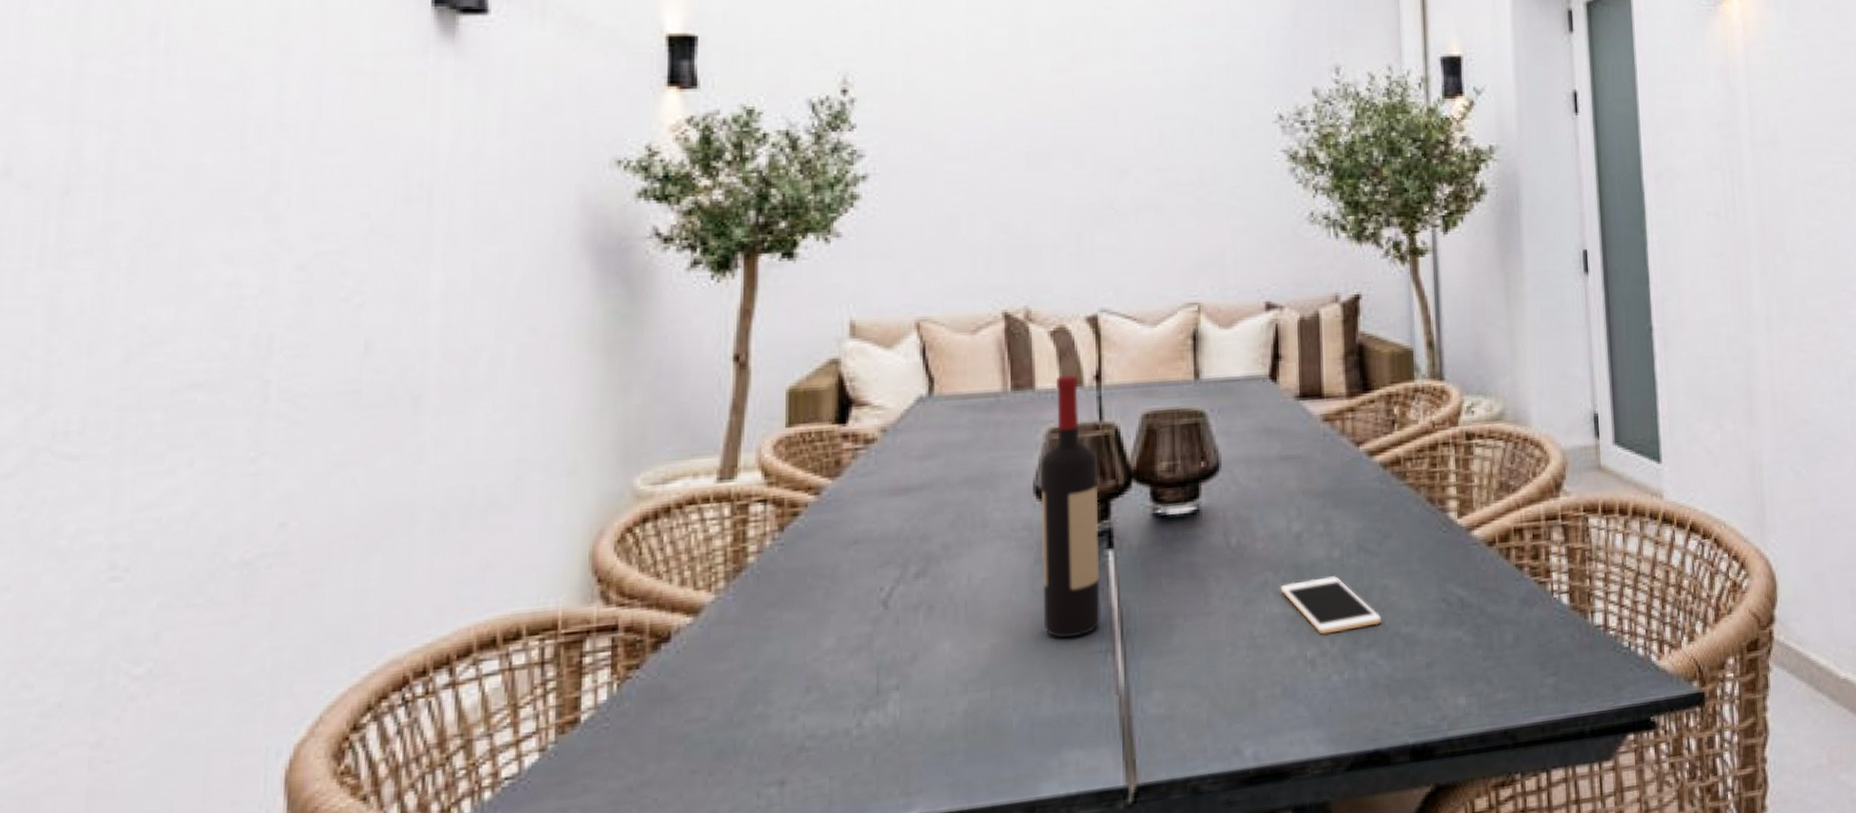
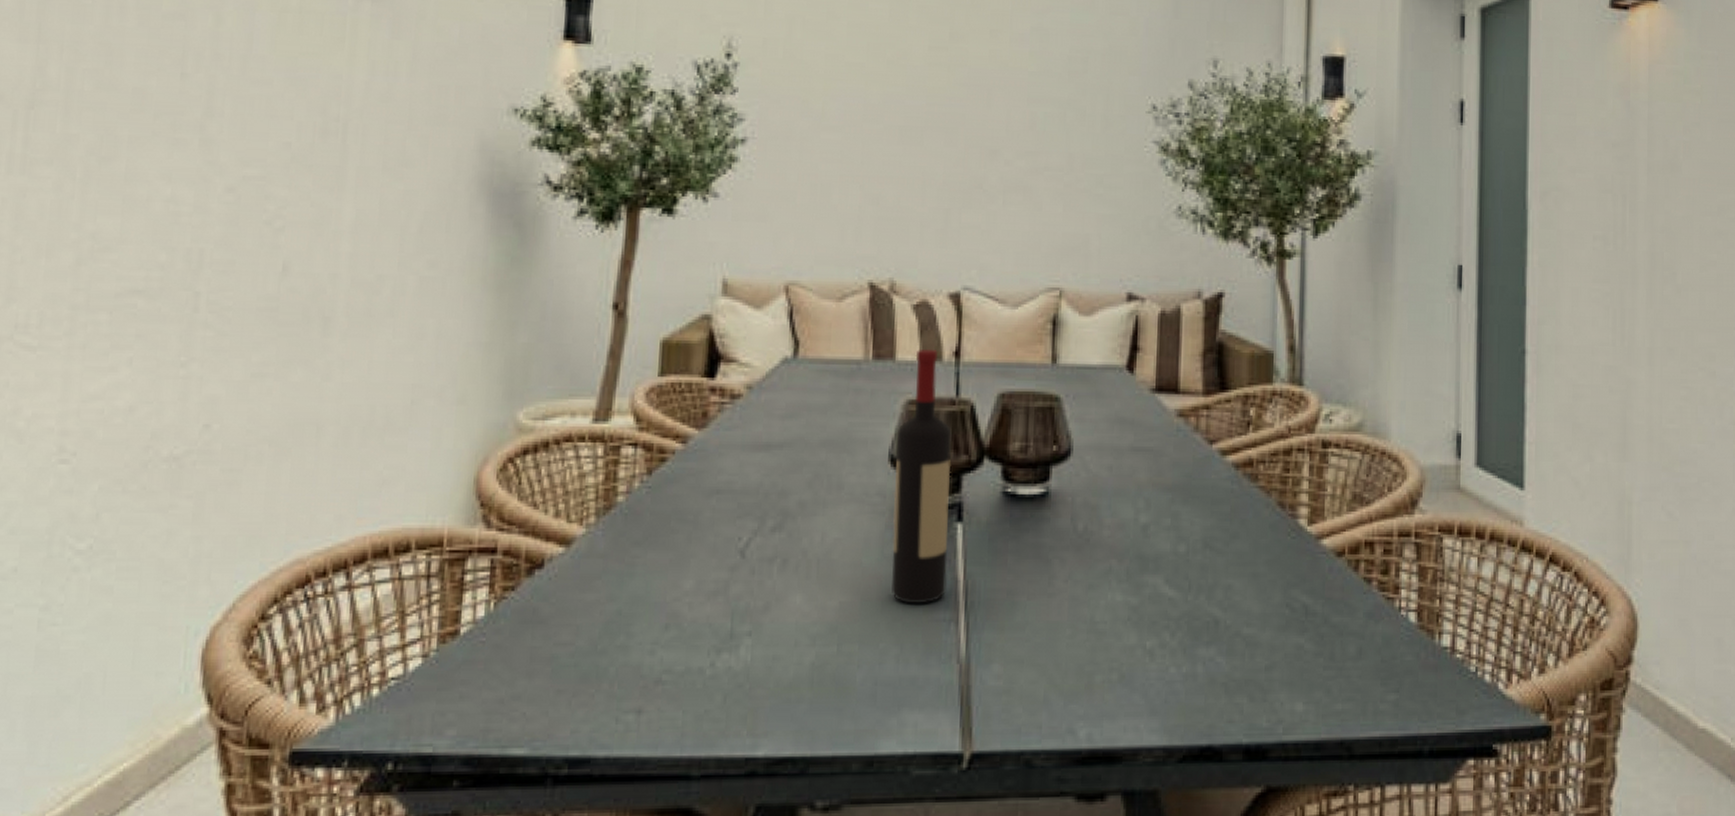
cell phone: present [1280,576,1381,635] -> none [1123,571,1223,627]

